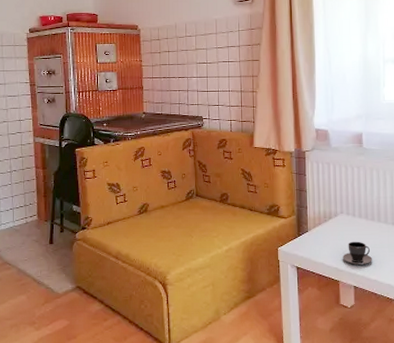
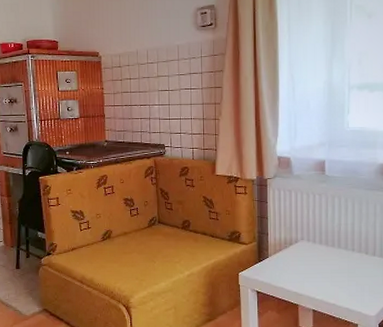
teacup: present [343,241,372,265] -> none [302,267,331,289]

